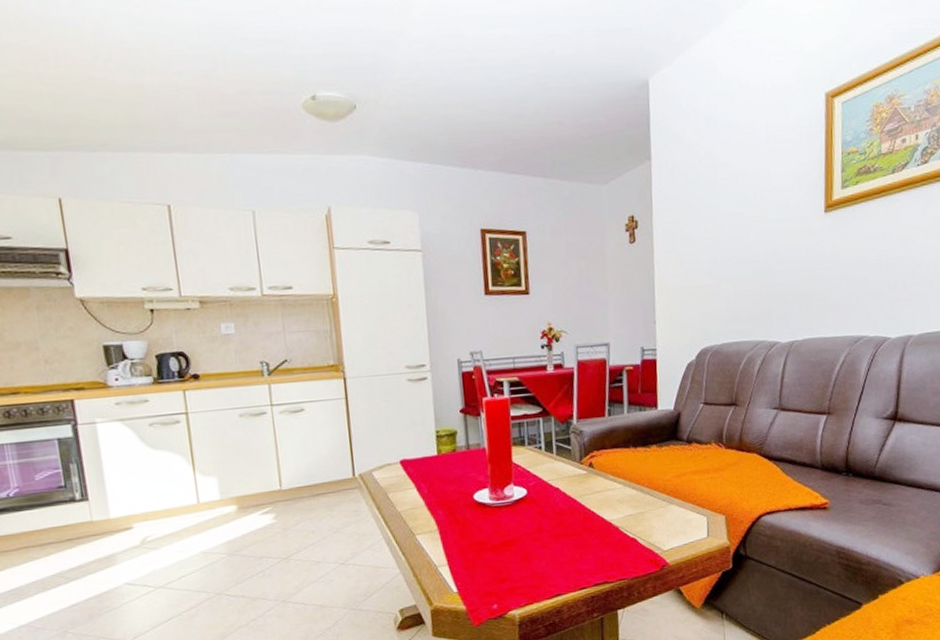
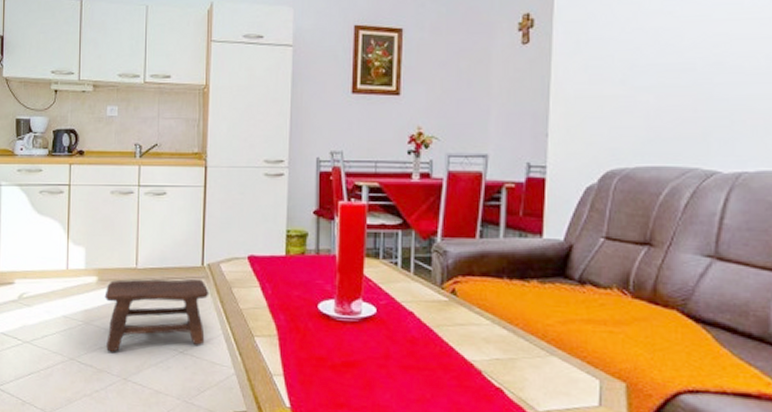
stool: none [248,490,366,579] -> present [104,278,209,352]

